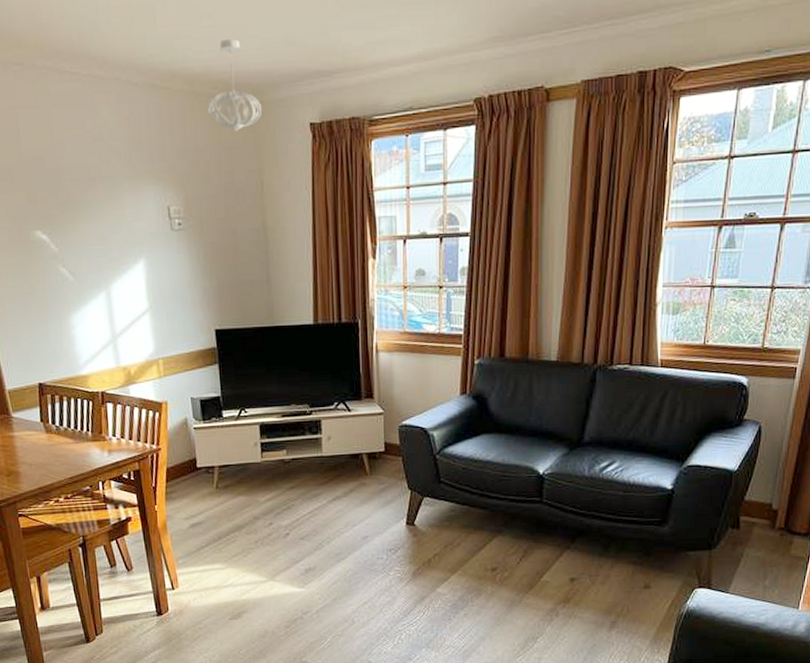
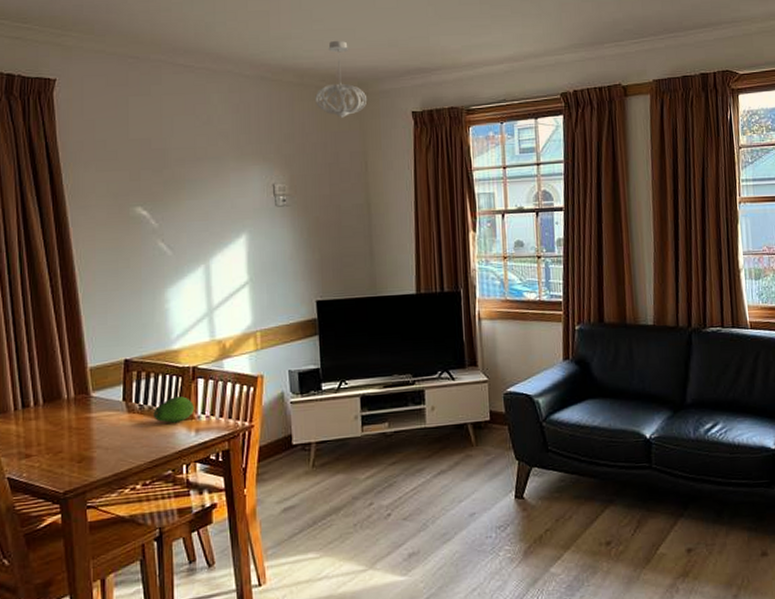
fruit: none [69,419,105,443] -> present [153,396,194,423]

